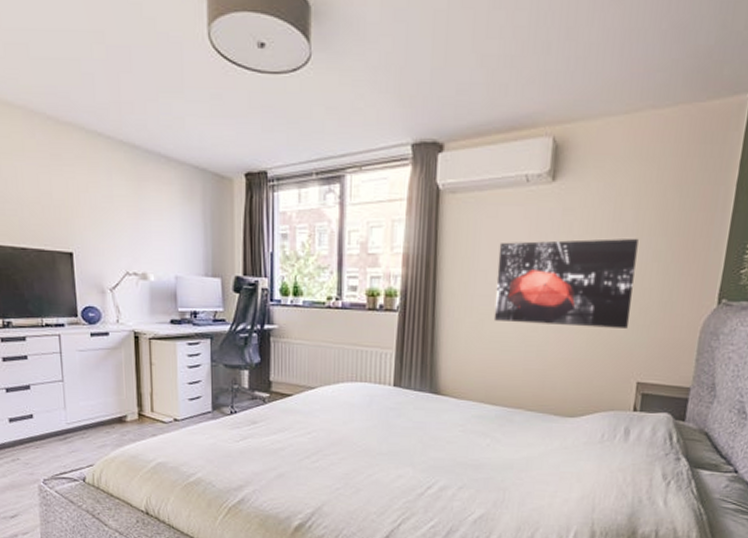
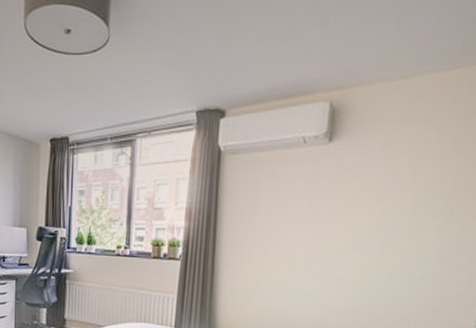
wall art: present [493,238,639,328] -> none [270,195,416,281]

